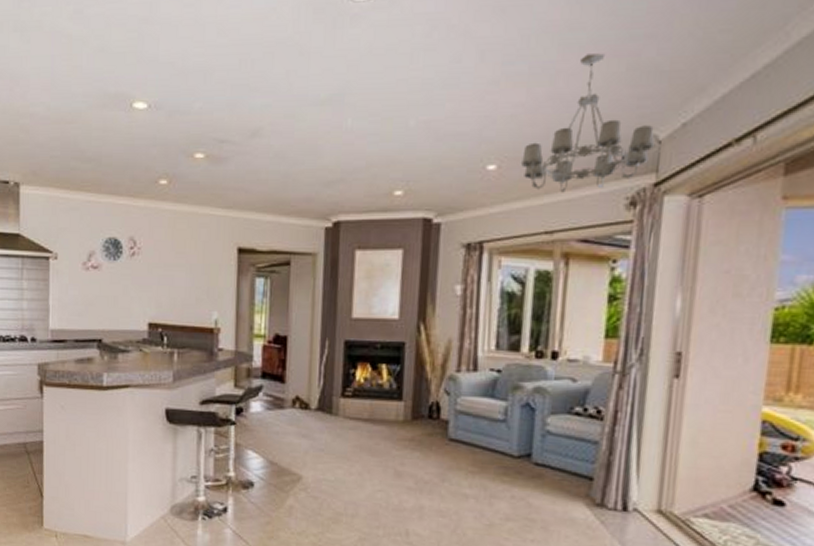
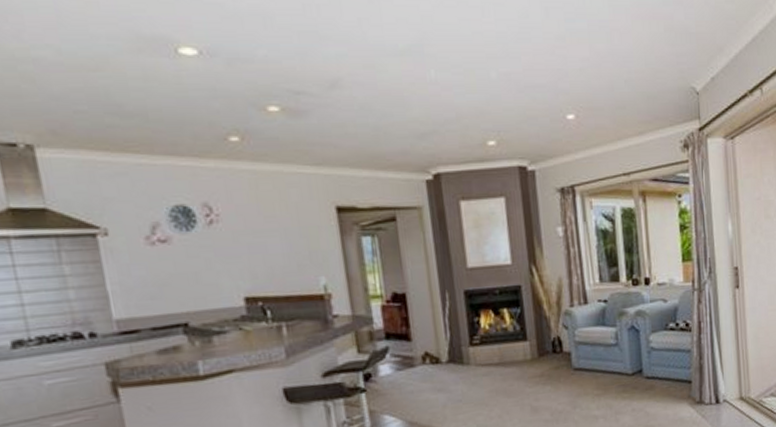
chandelier: present [521,53,656,193] -> none [594,15,695,139]

